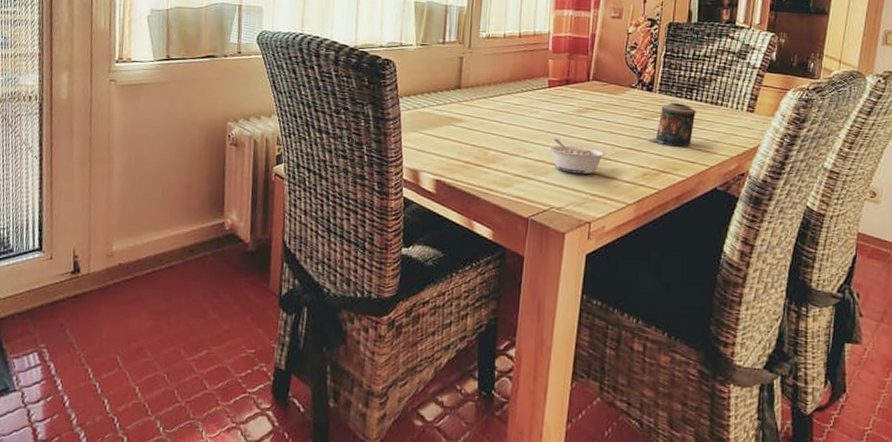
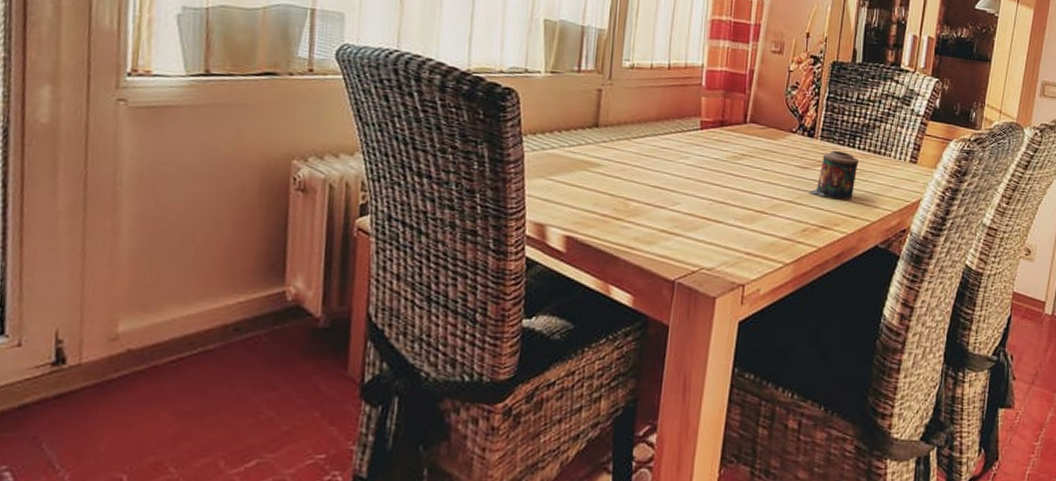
legume: present [548,138,606,174] -> none [699,188,763,230]

